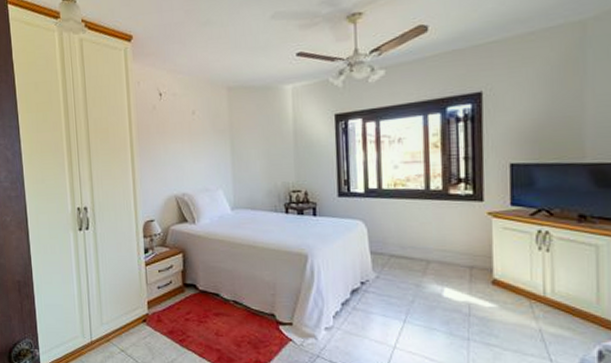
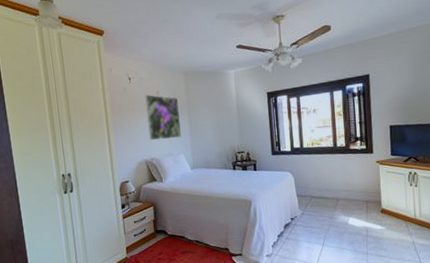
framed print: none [178,114,221,172] -> present [145,95,181,141]

